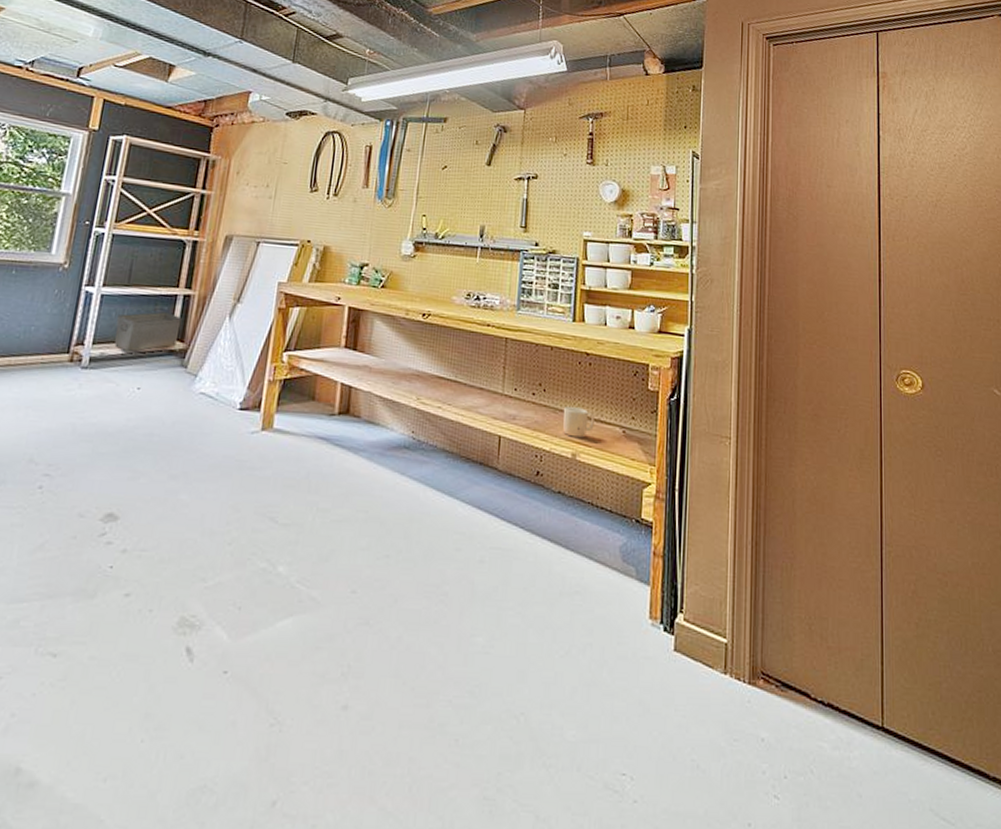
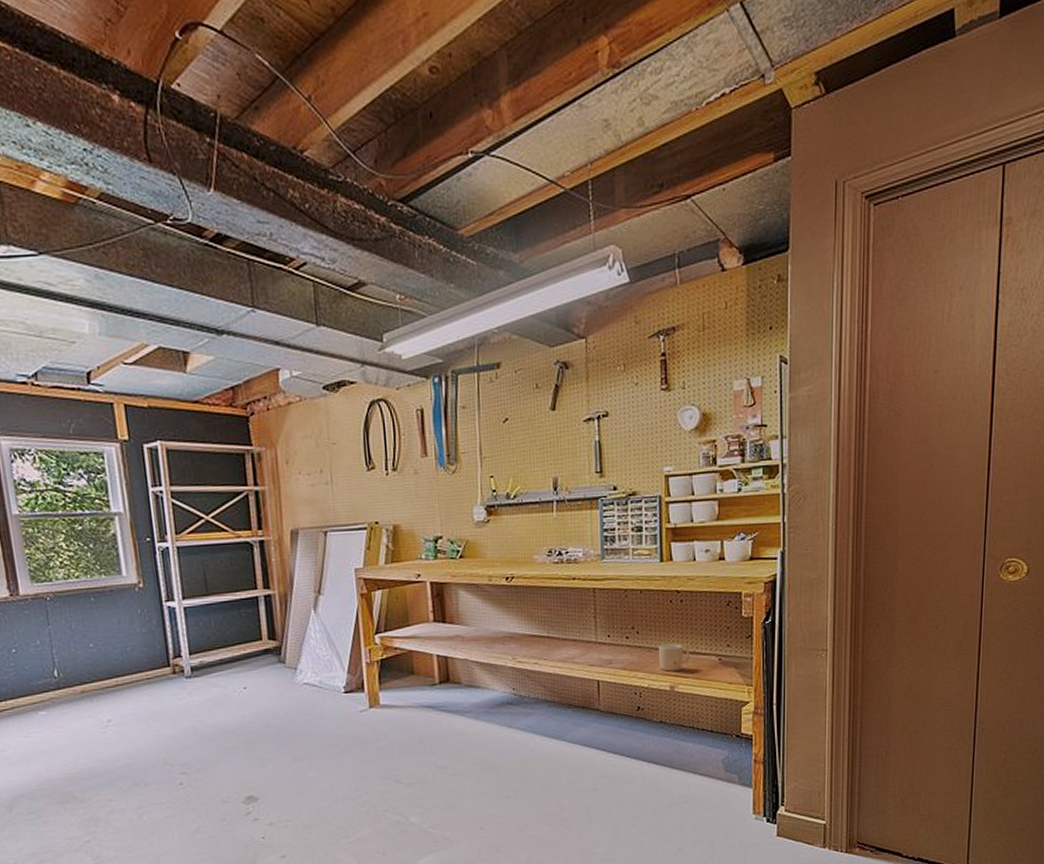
storage bin: present [114,312,182,351] -> none [206,614,270,656]

